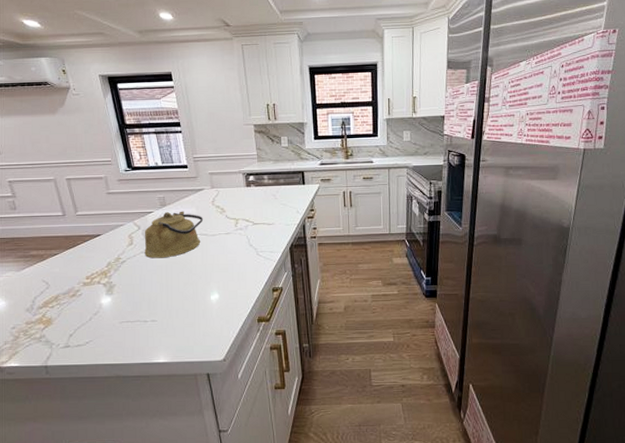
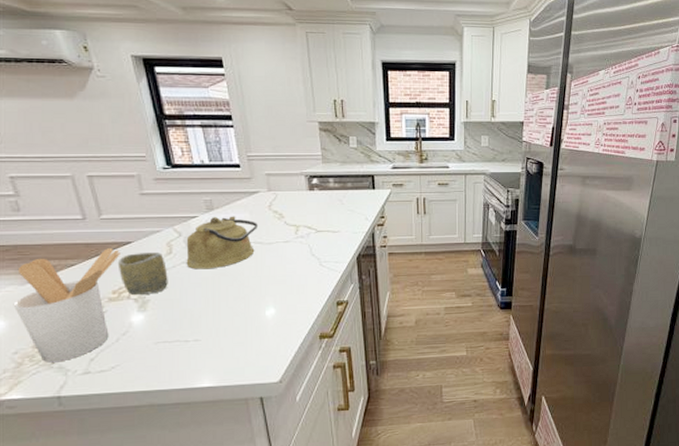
utensil holder: none [11,239,92,337] -> present [13,247,120,363]
cup: none [90,244,130,280] -> present [117,253,168,295]

